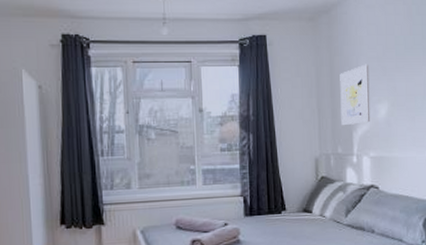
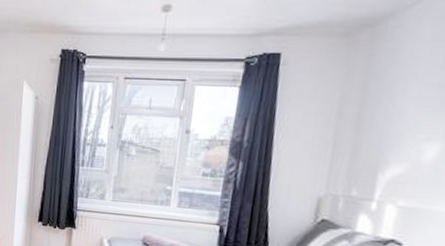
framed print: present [340,64,371,126] -> none [363,92,422,166]

